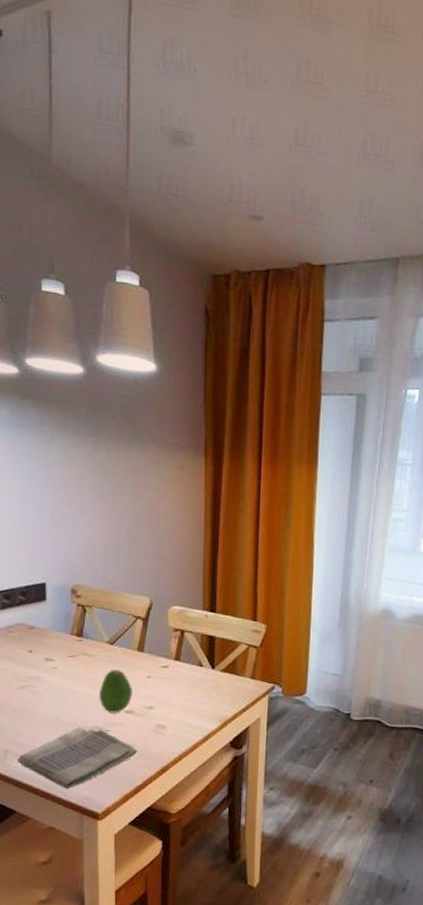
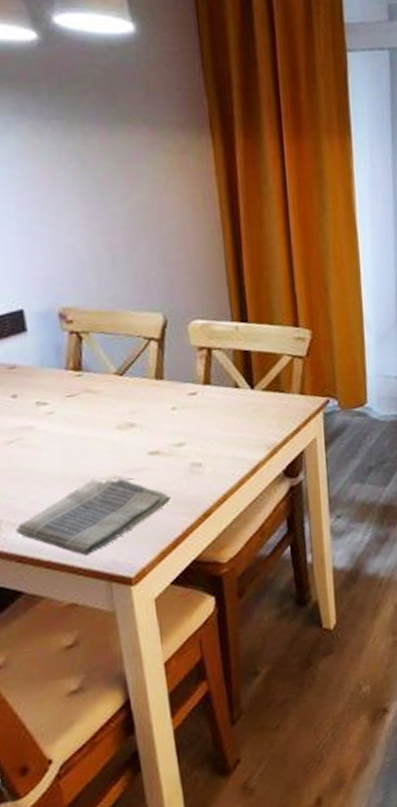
fruit: present [99,670,132,713] -> none [112,405,156,458]

